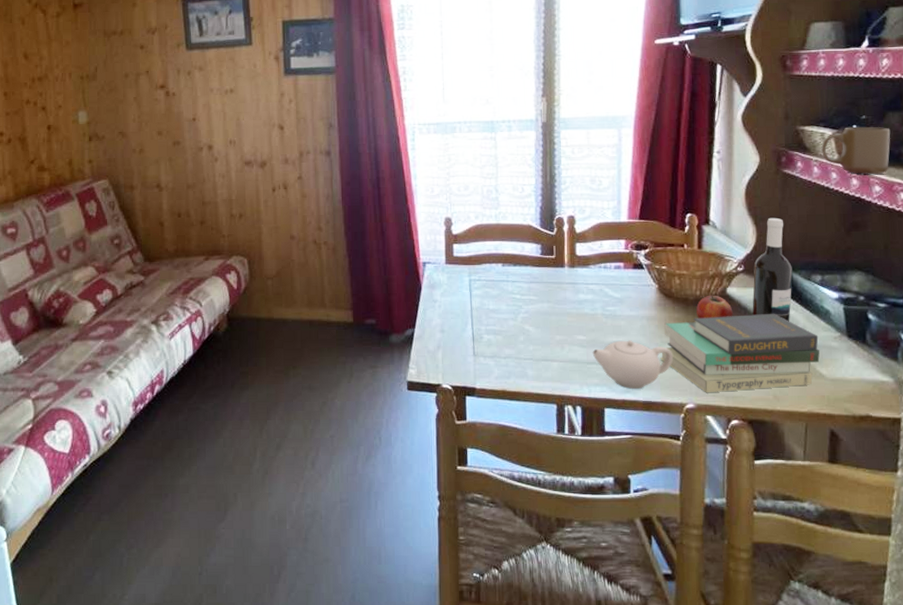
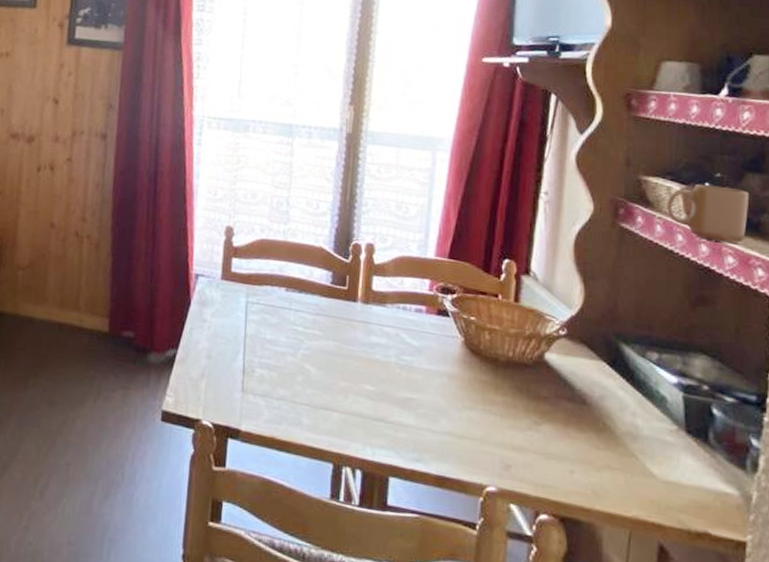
teapot: present [592,340,673,389] -> none [380,397,475,459]
books: present [660,313,820,393] -> none [460,383,651,485]
apple: present [696,294,733,319] -> none [507,357,550,389]
wine bottle: present [752,217,793,322] -> none [573,276,624,404]

